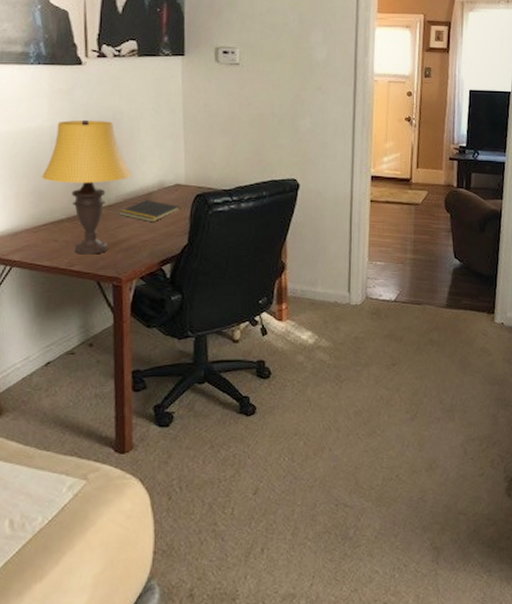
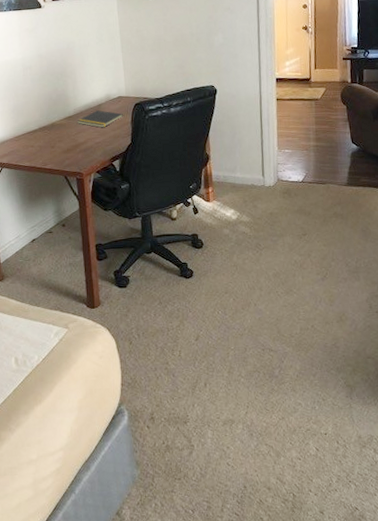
table lamp: present [42,119,133,255] -> none [19,50,86,156]

